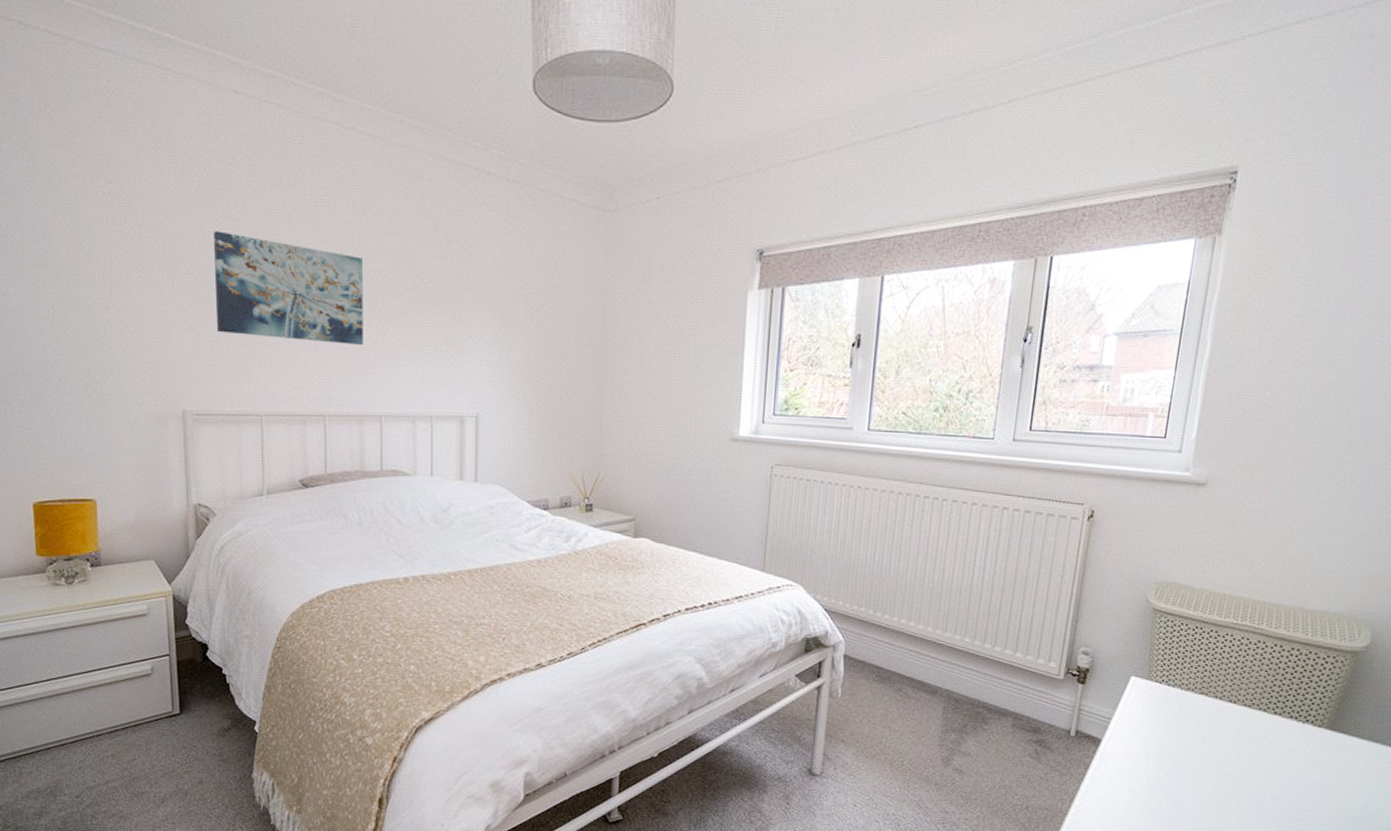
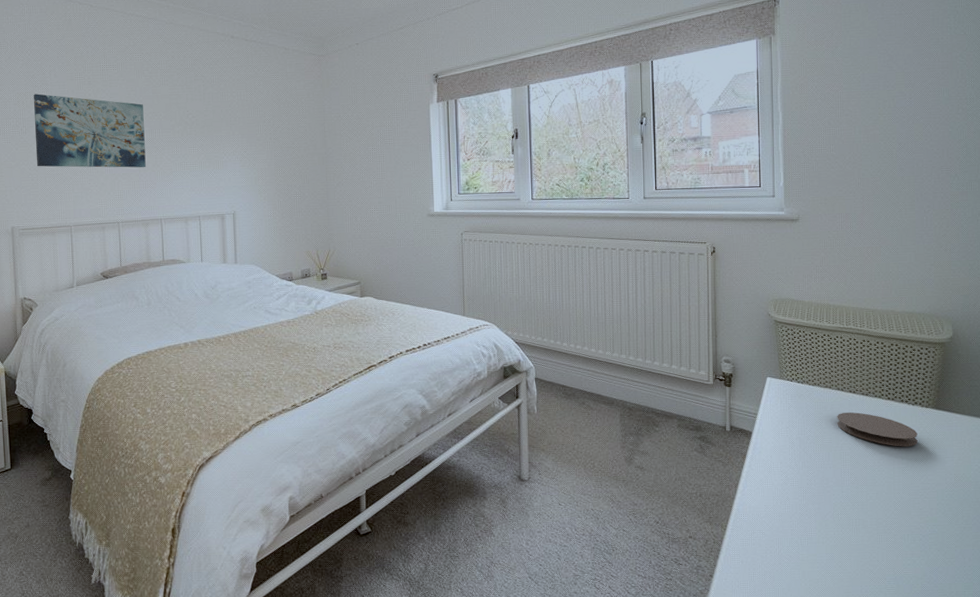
coaster: none [1206,725,1302,771] -> present [837,412,918,447]

